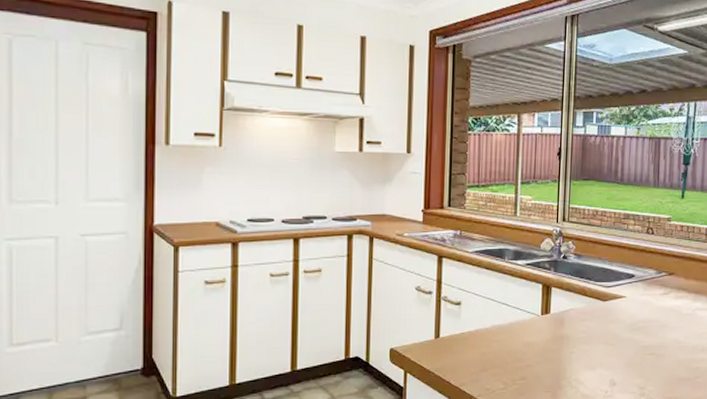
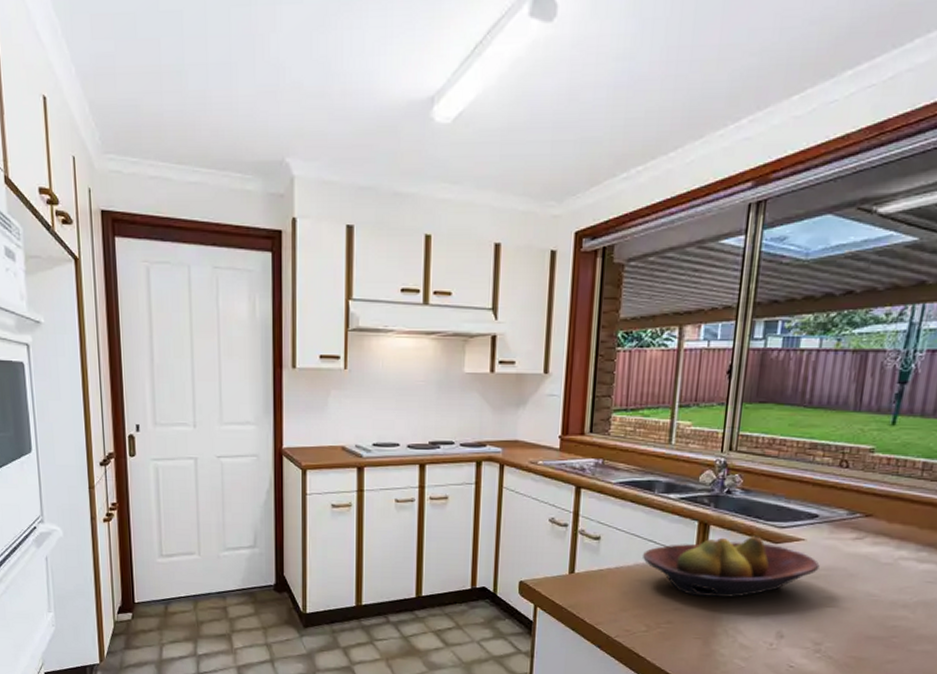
fruit bowl: none [498,295,639,353] -> present [643,535,820,598]

